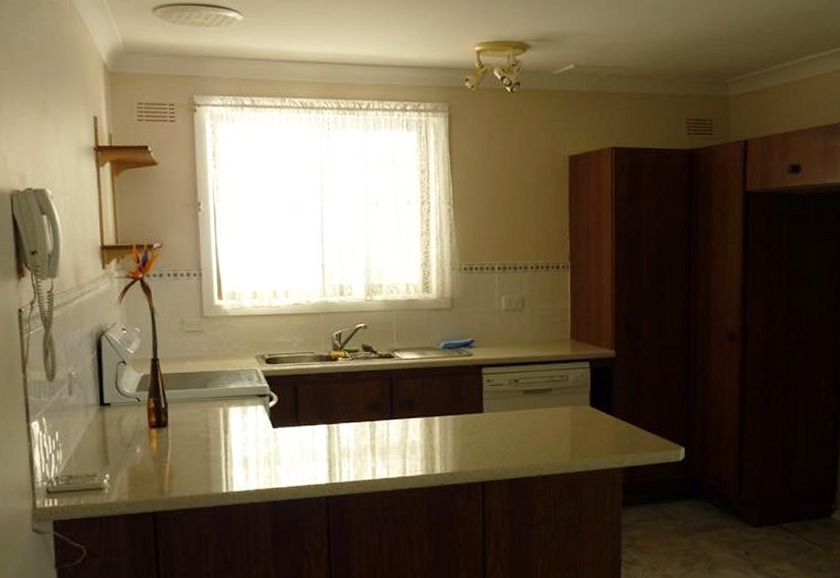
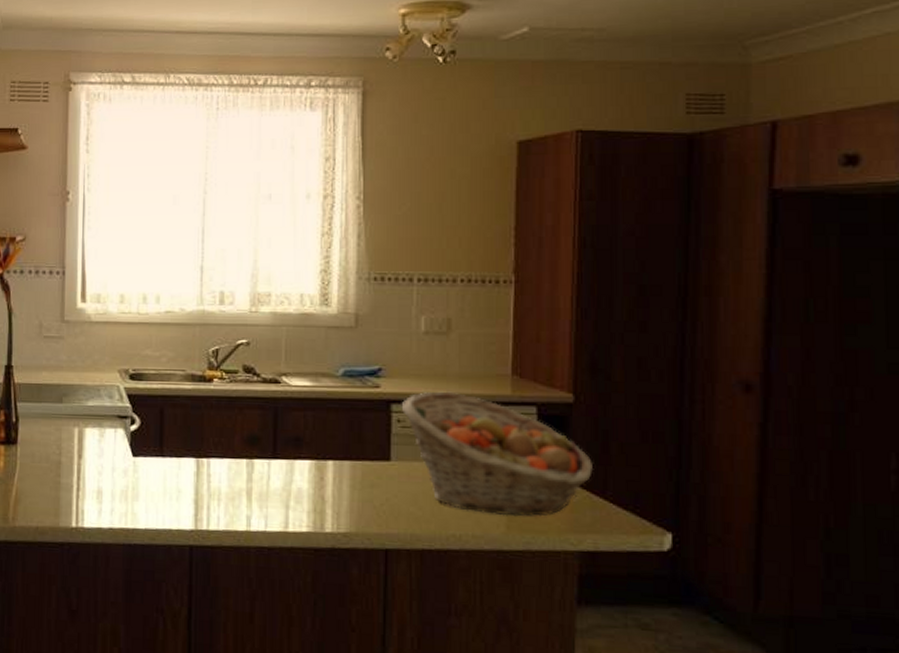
fruit basket: none [489,355,630,447] -> present [401,391,593,517]

